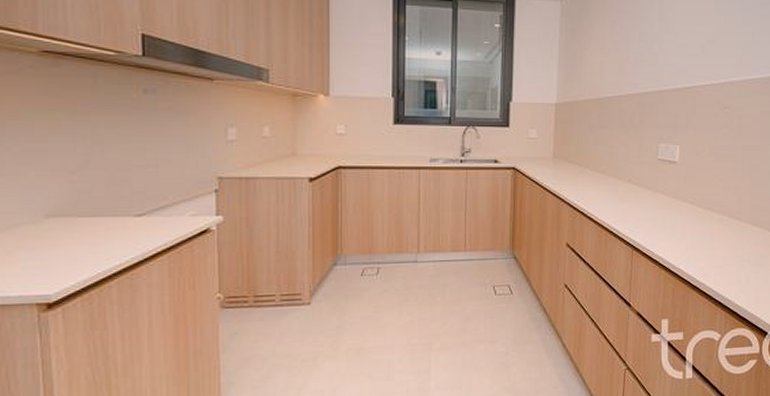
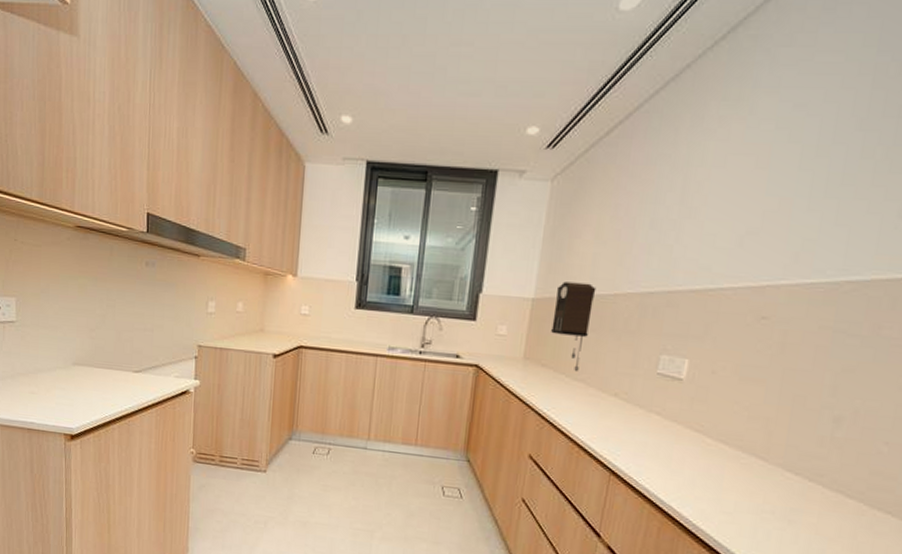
pendulum clock: none [574,87,605,165] -> present [551,281,597,372]

